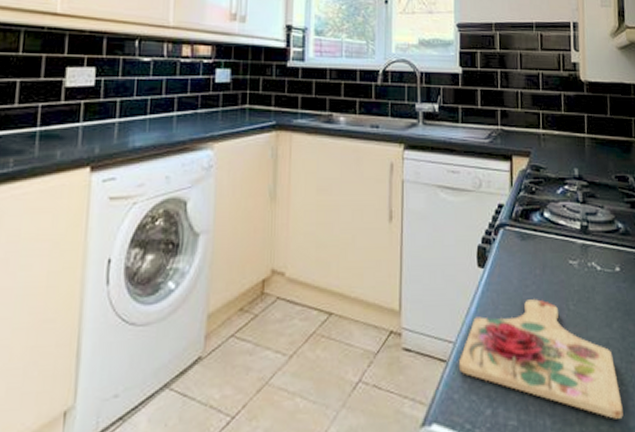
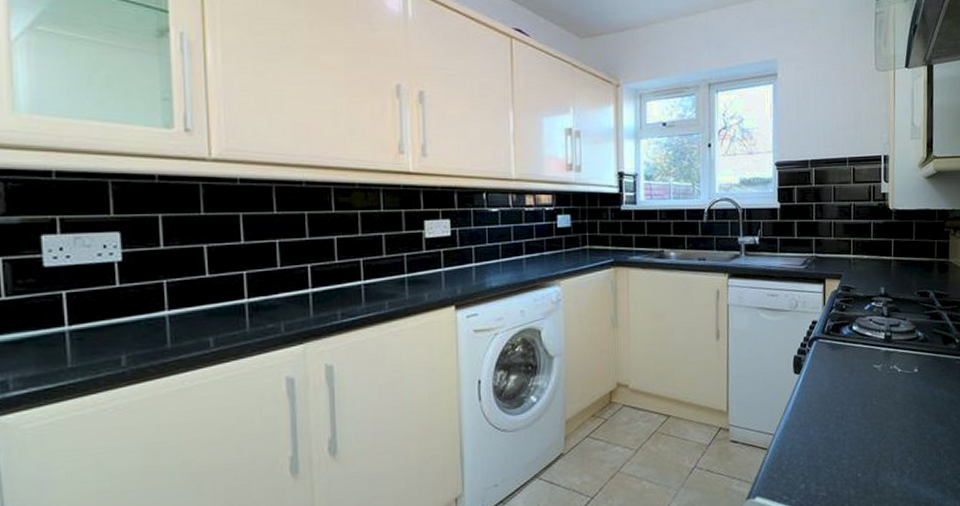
cutting board: present [458,299,623,419] -> none [777,397,915,488]

